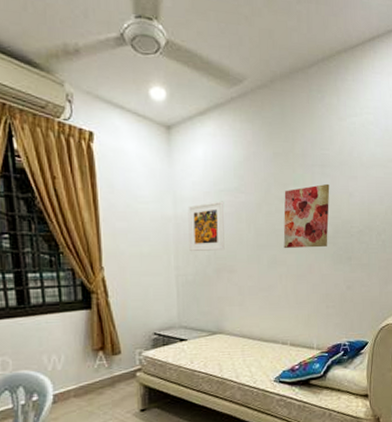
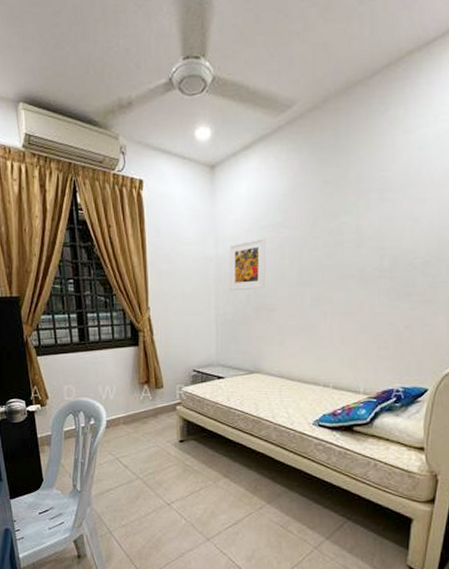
wall art: present [283,183,330,248] -> none [330,209,389,284]

